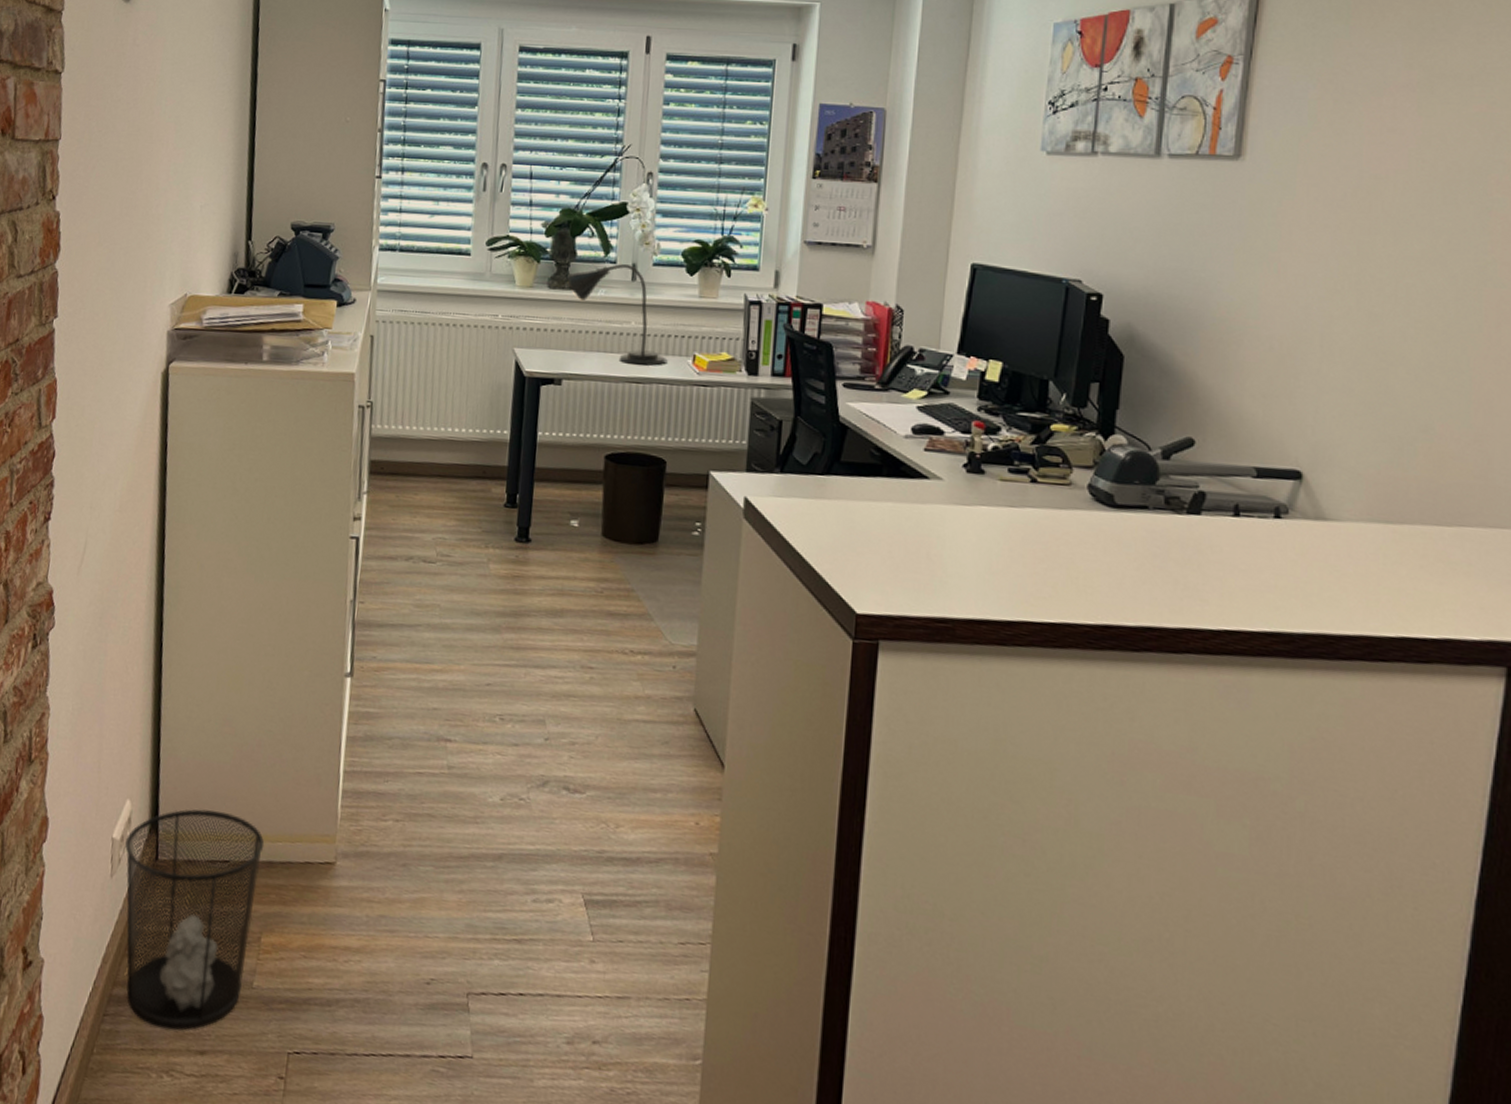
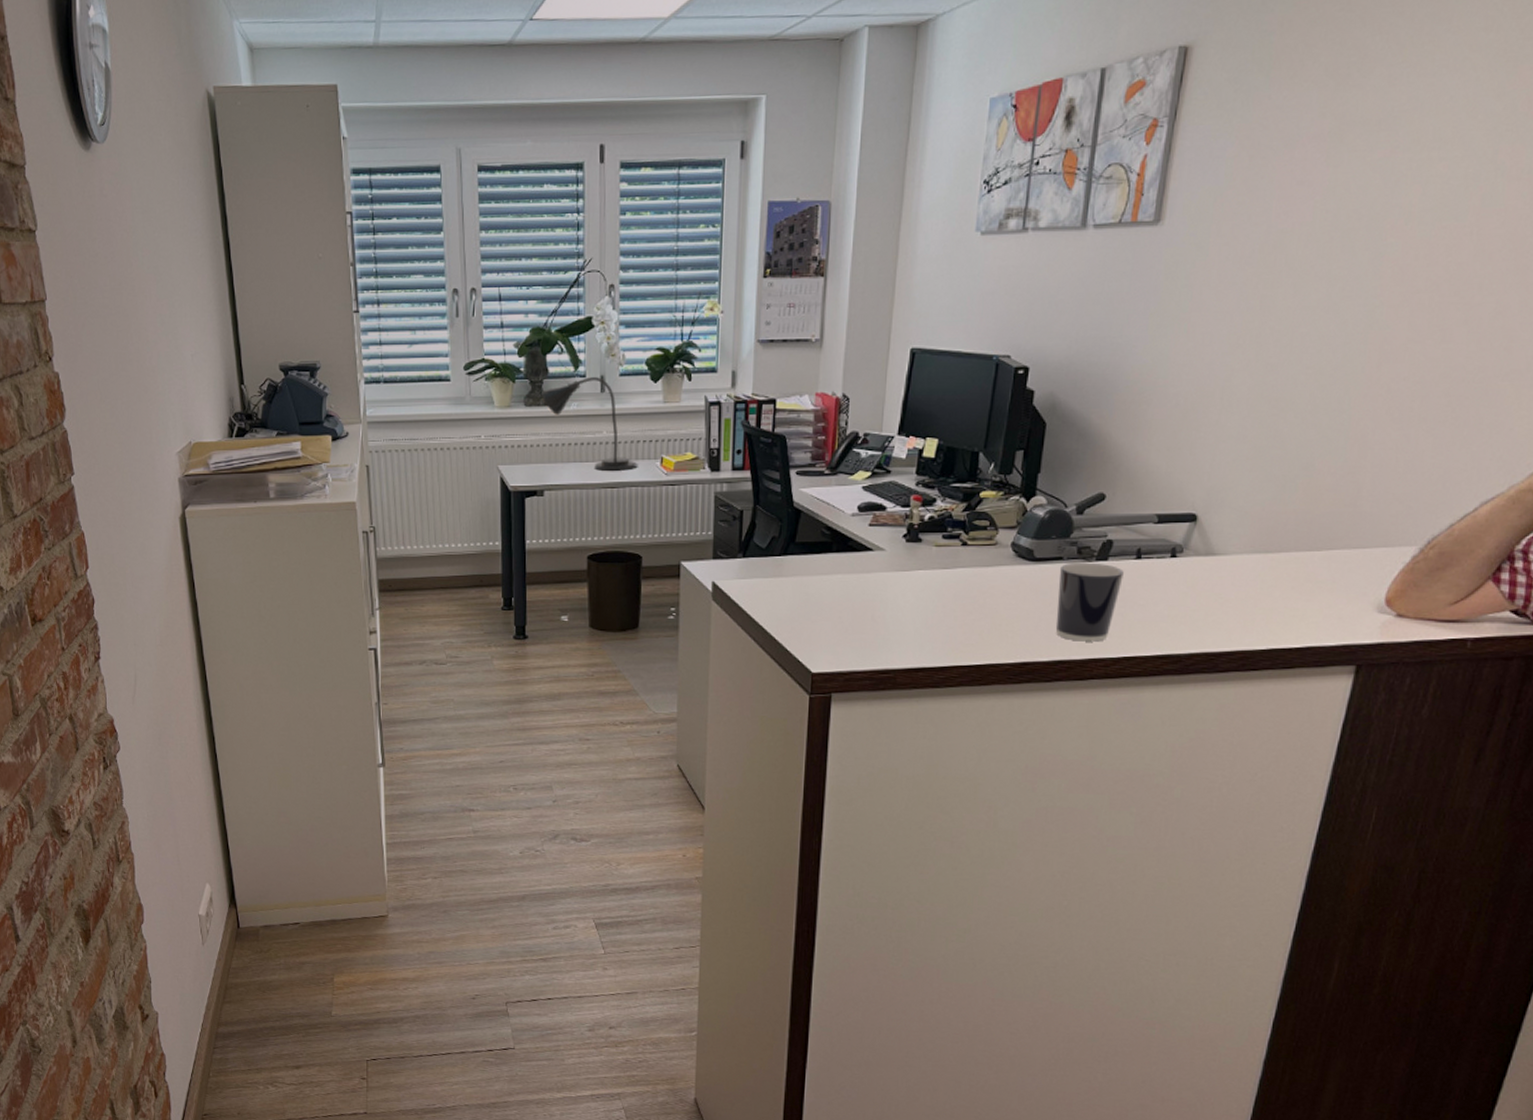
waste bin: present [125,809,265,1030] -> none [211,885,327,1053]
mug: none [1142,513,1220,609] -> present [1055,562,1124,642]

